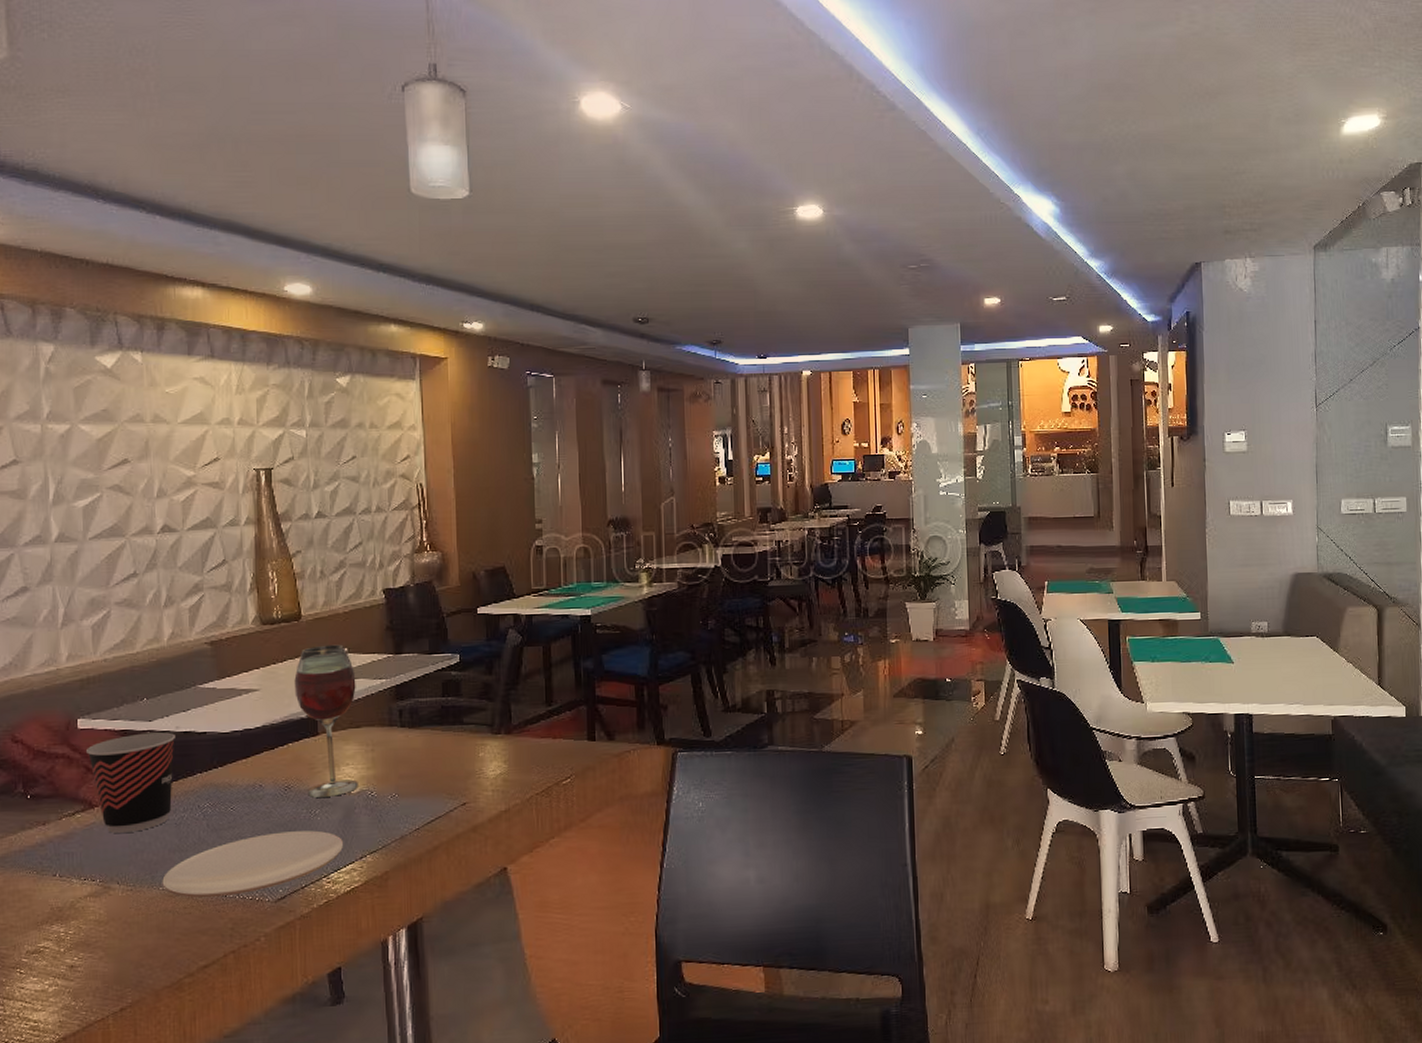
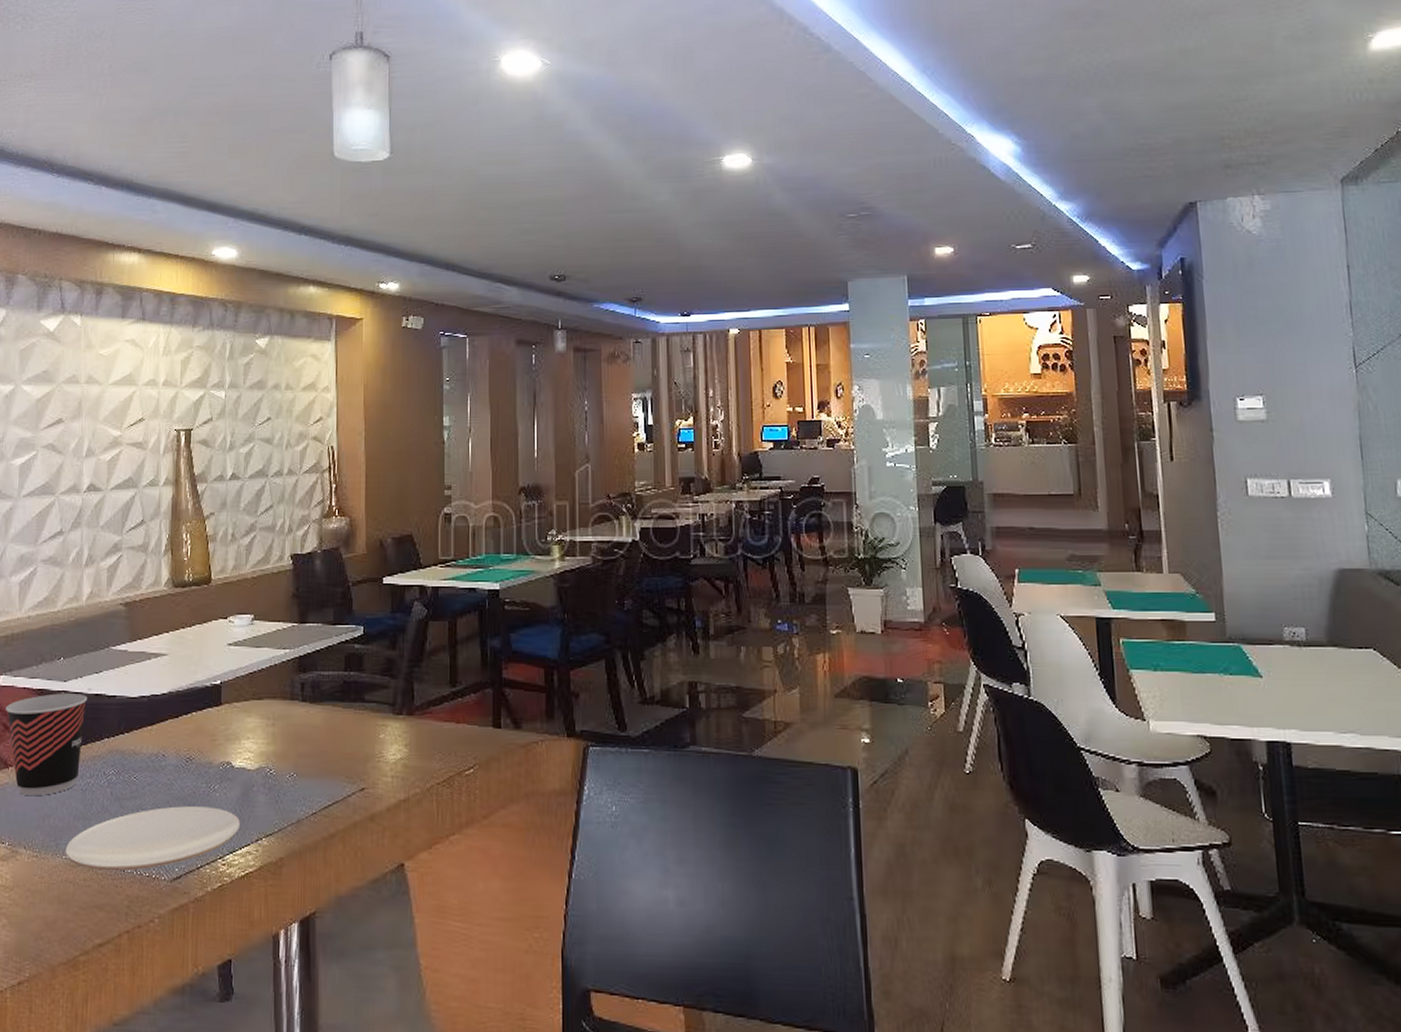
wineglass: present [294,644,358,797] -> none [201,611,260,772]

